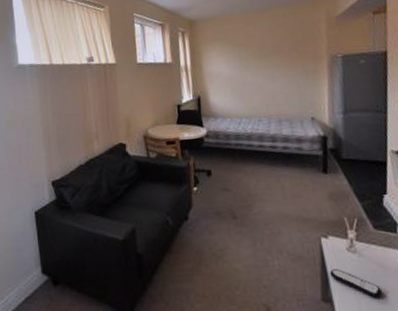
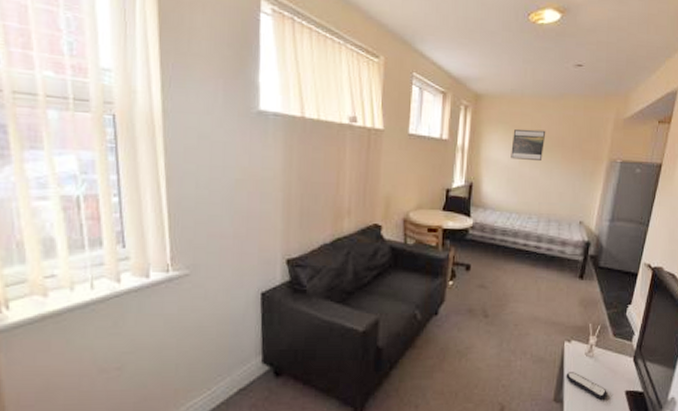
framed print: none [229,40,262,70] -> present [511,129,546,160]

